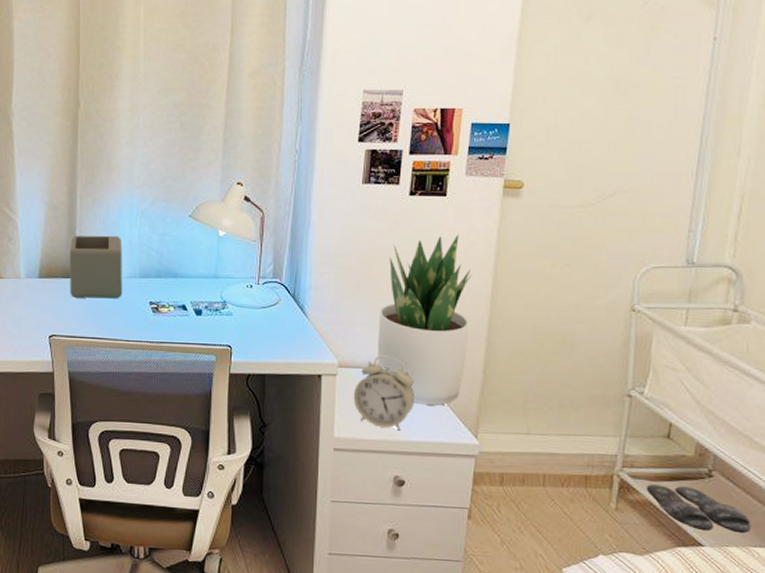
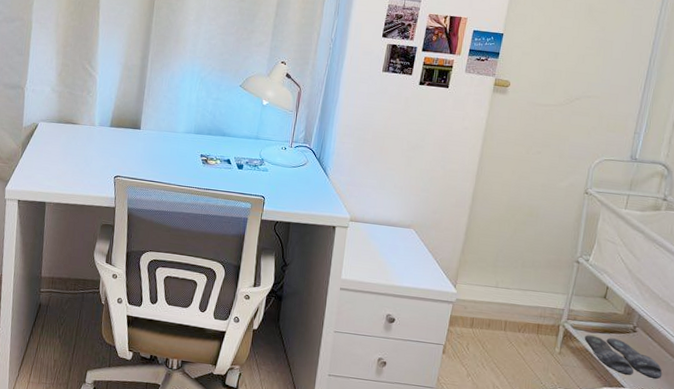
desk organizer: present [69,235,123,299] -> none [135,94,183,150]
alarm clock: present [353,356,414,431] -> none [359,214,410,277]
planter: present [378,234,472,406] -> none [382,120,463,259]

